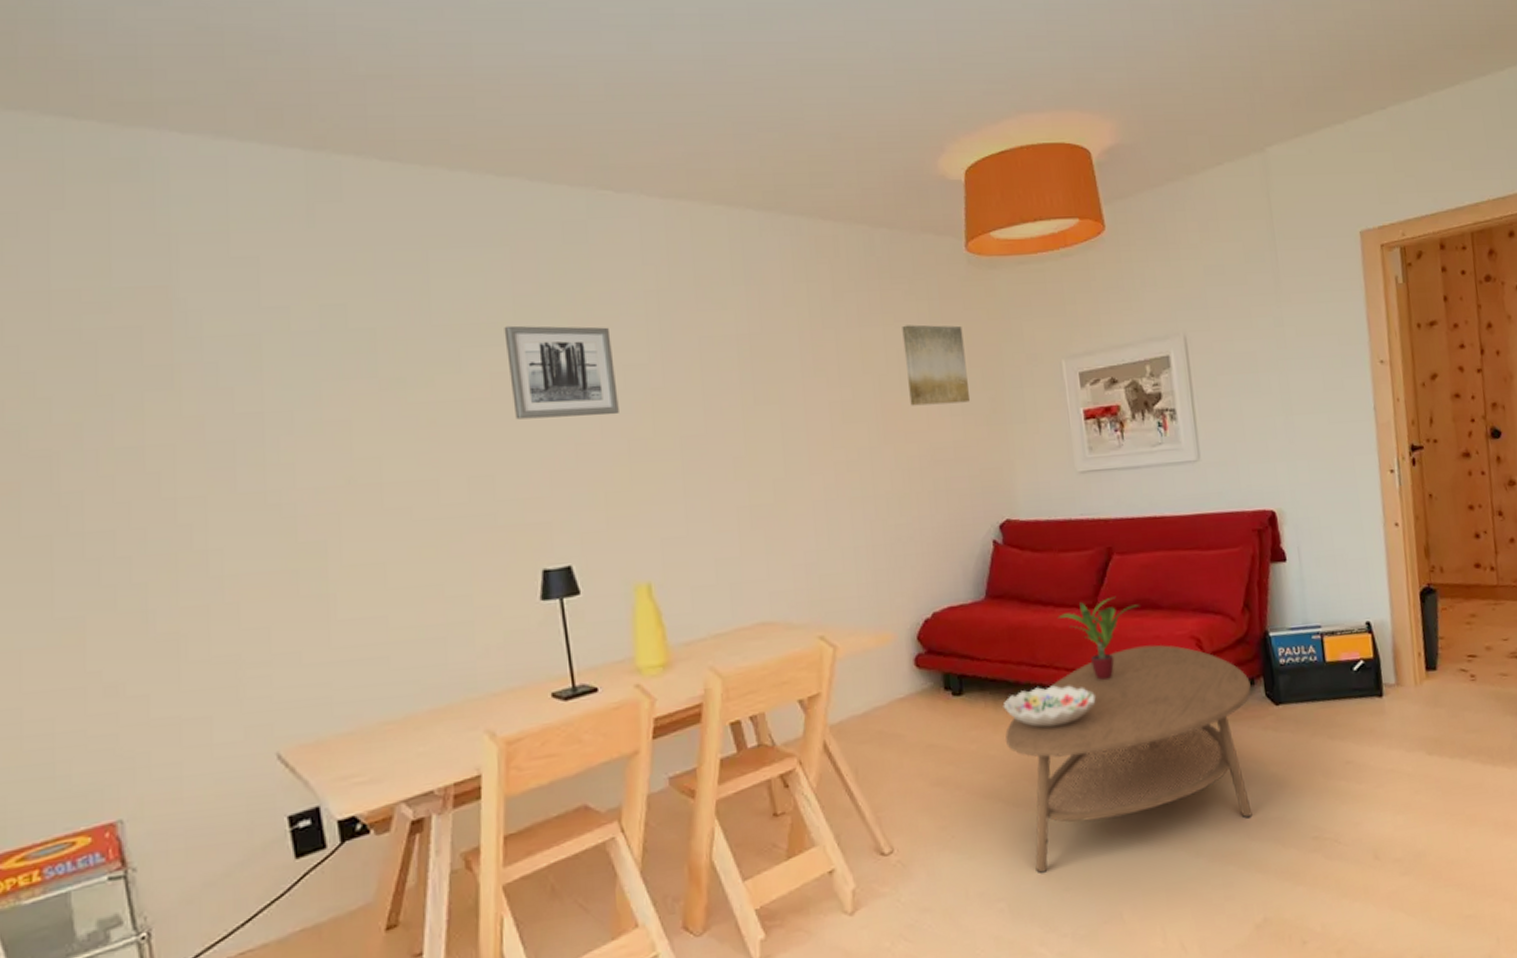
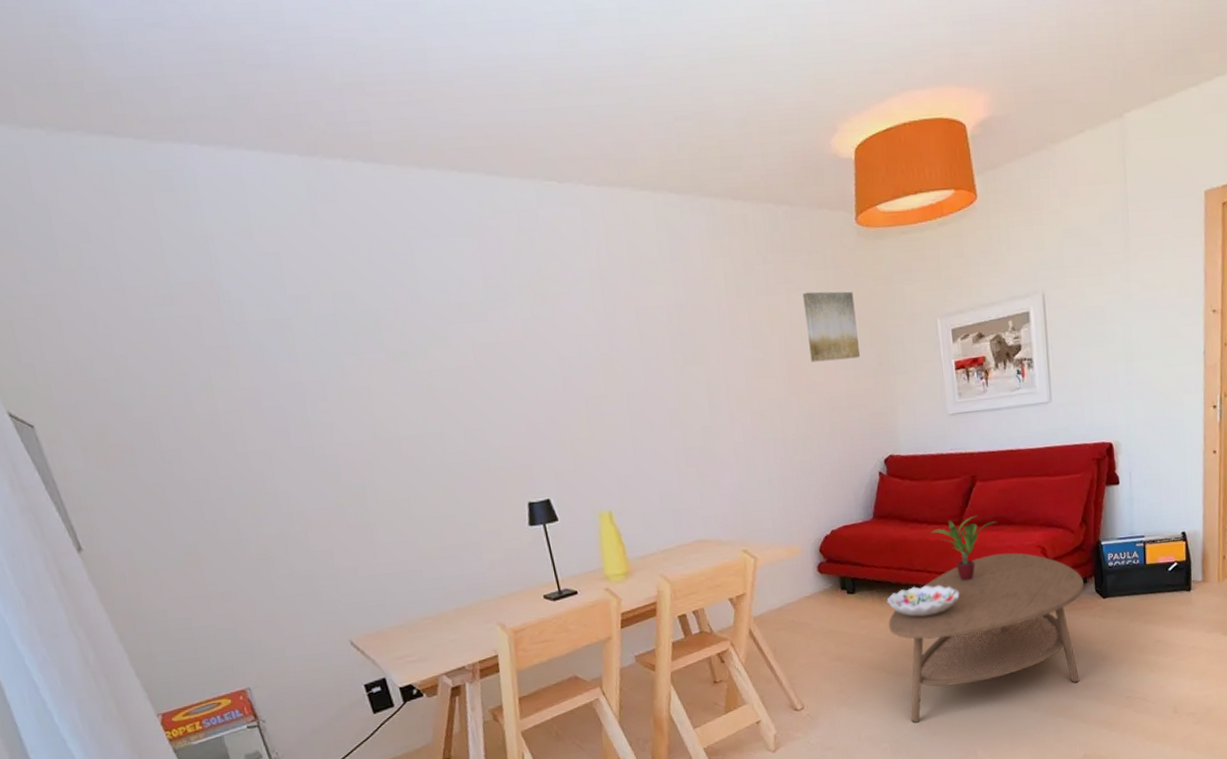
wall art: present [504,325,619,420] -> none [479,303,577,383]

